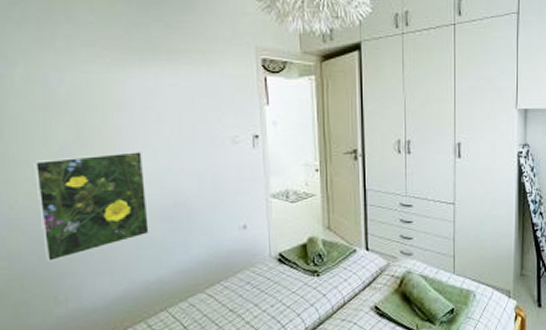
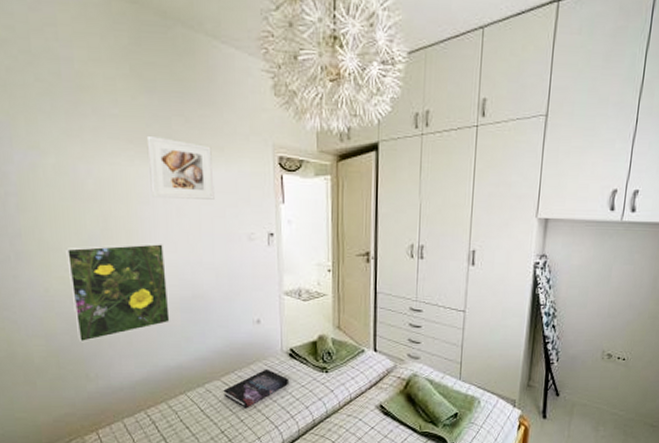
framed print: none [124,41,196,104] -> present [146,135,215,200]
book: none [208,276,278,322] -> present [223,369,288,409]

